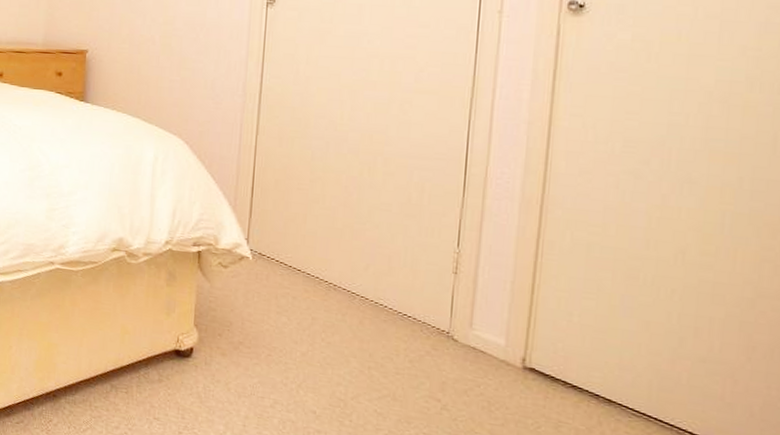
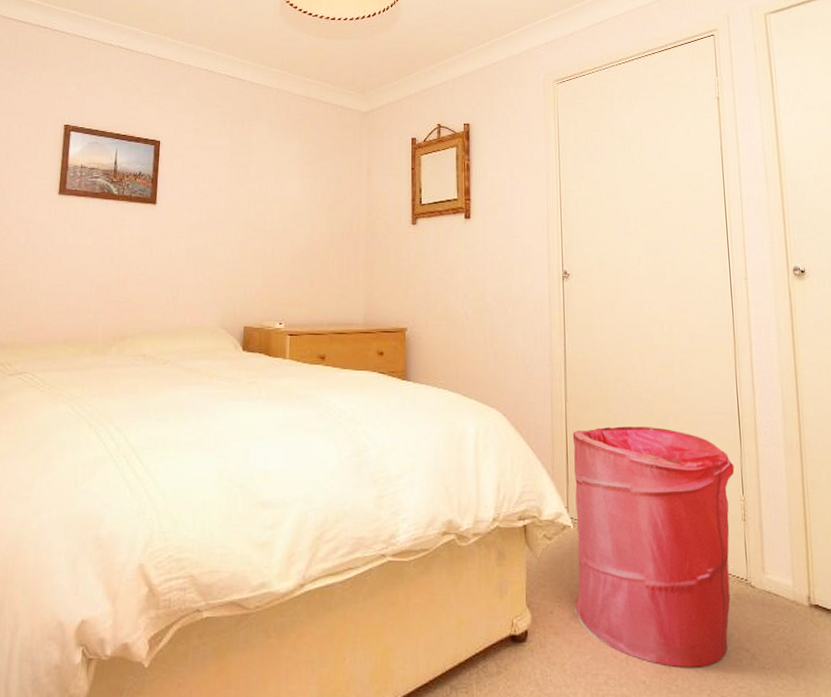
laundry hamper: none [245,163,452,408] -> present [572,426,735,667]

